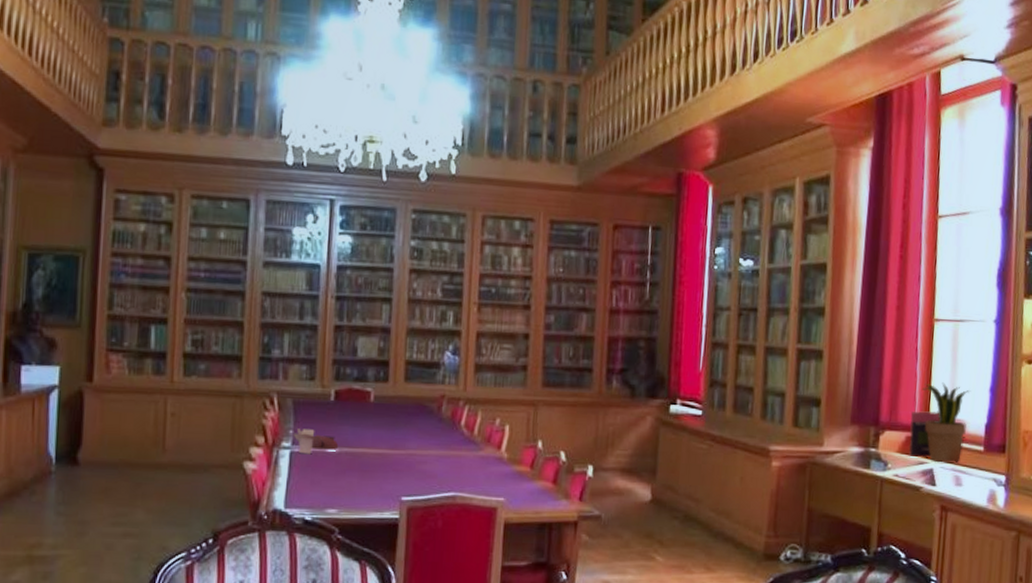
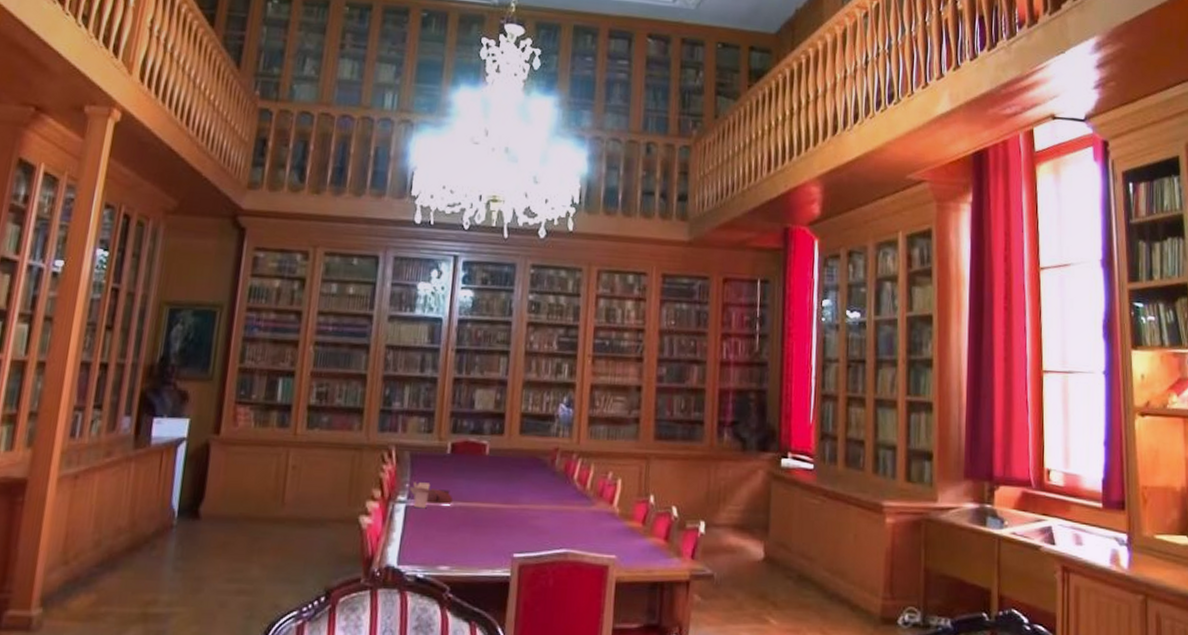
book: present [909,411,940,458] -> none [1025,465,1055,515]
potted plant: present [922,382,971,463] -> none [1035,435,1085,521]

